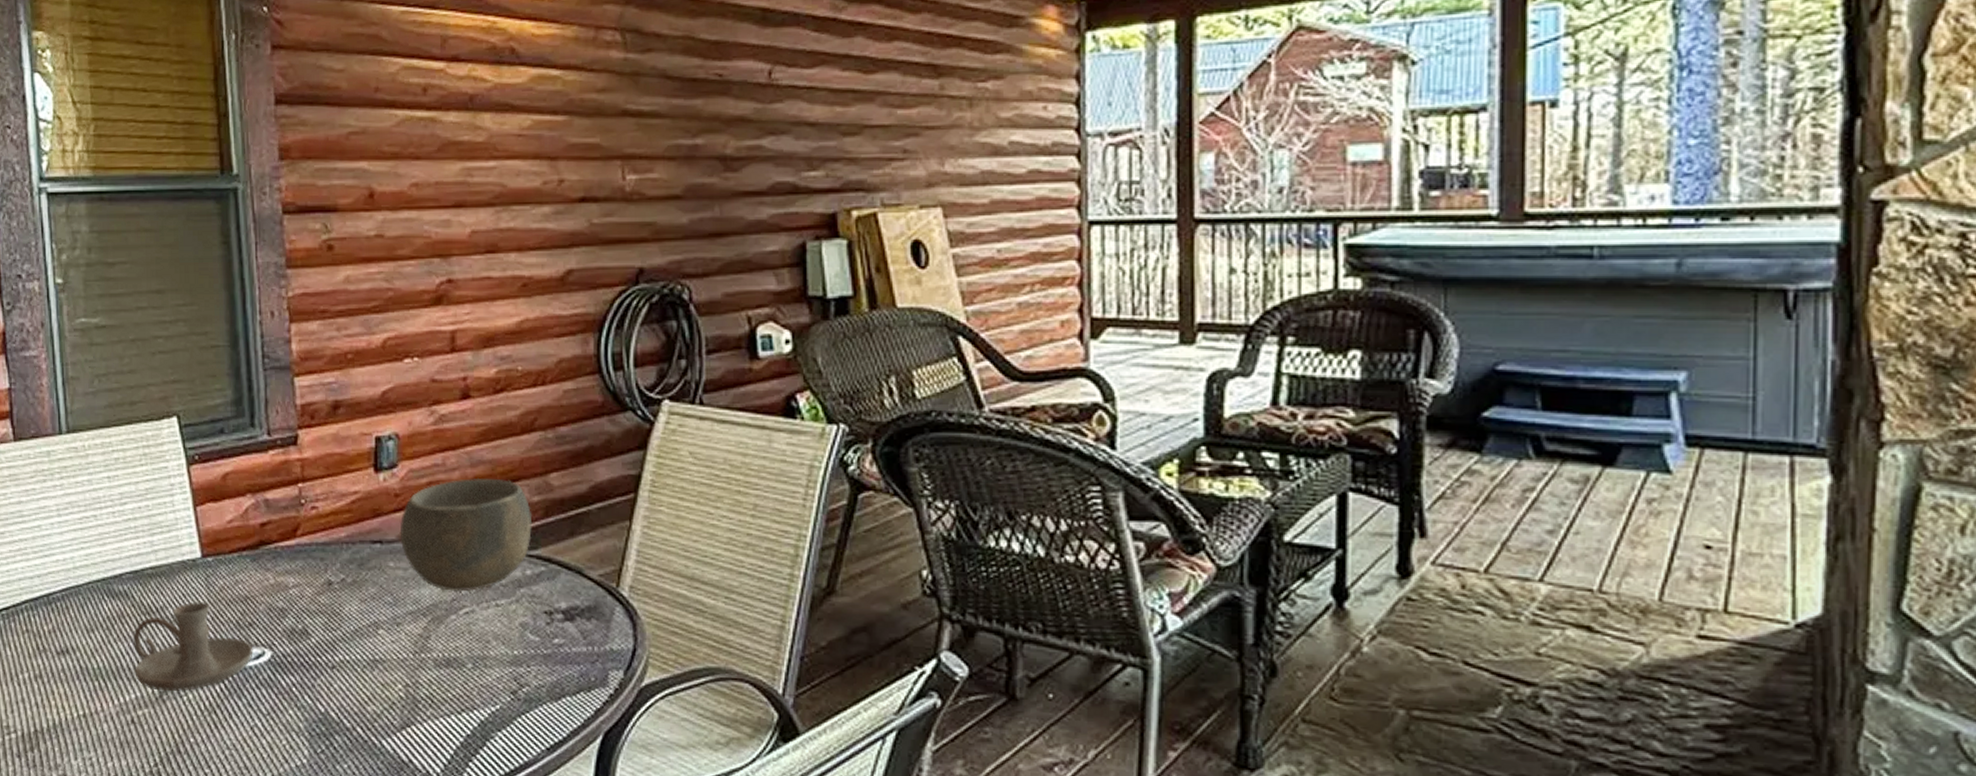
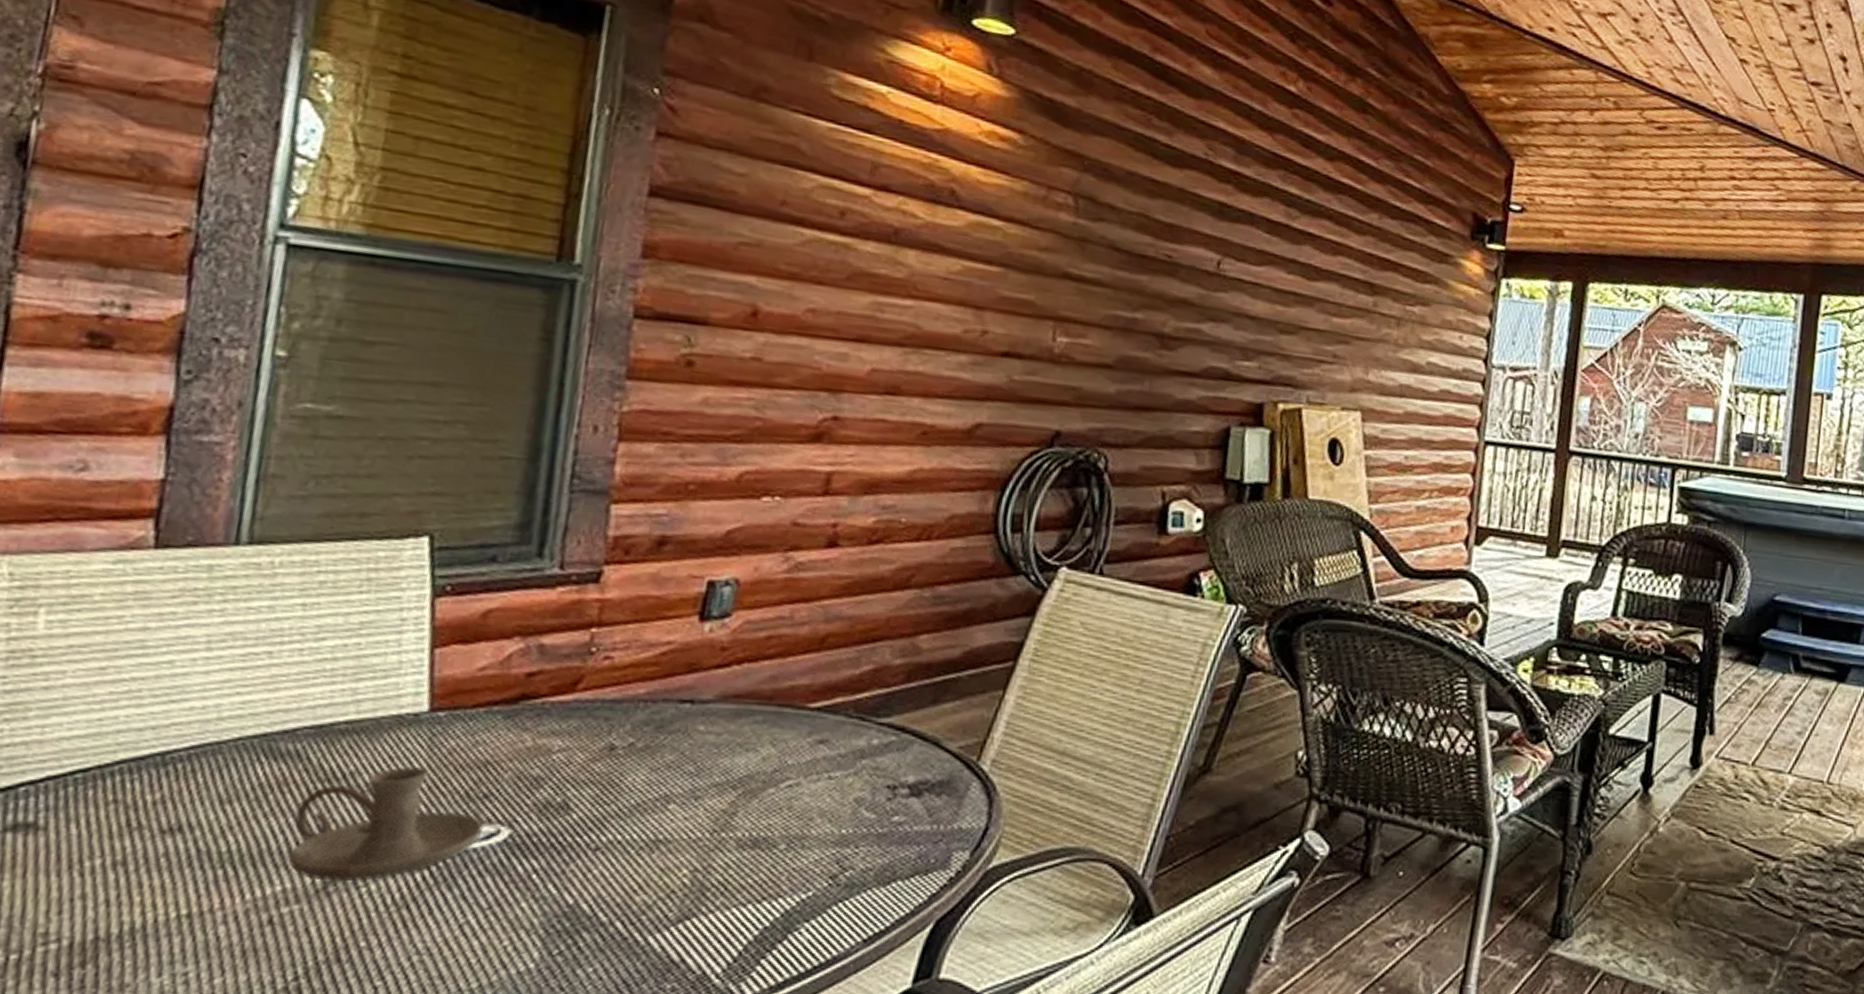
bowl: present [399,477,533,592] -> none [718,634,891,762]

